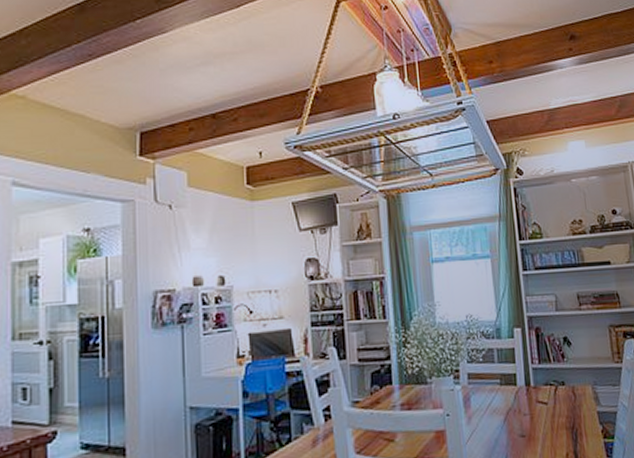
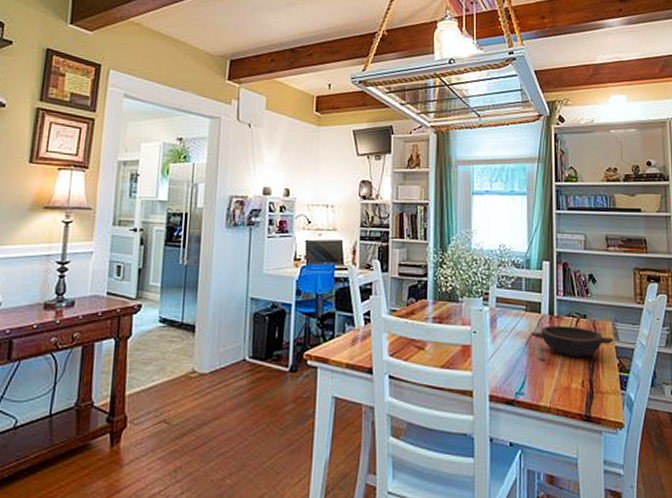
bowl: none [508,395,596,429] -> present [531,325,614,357]

